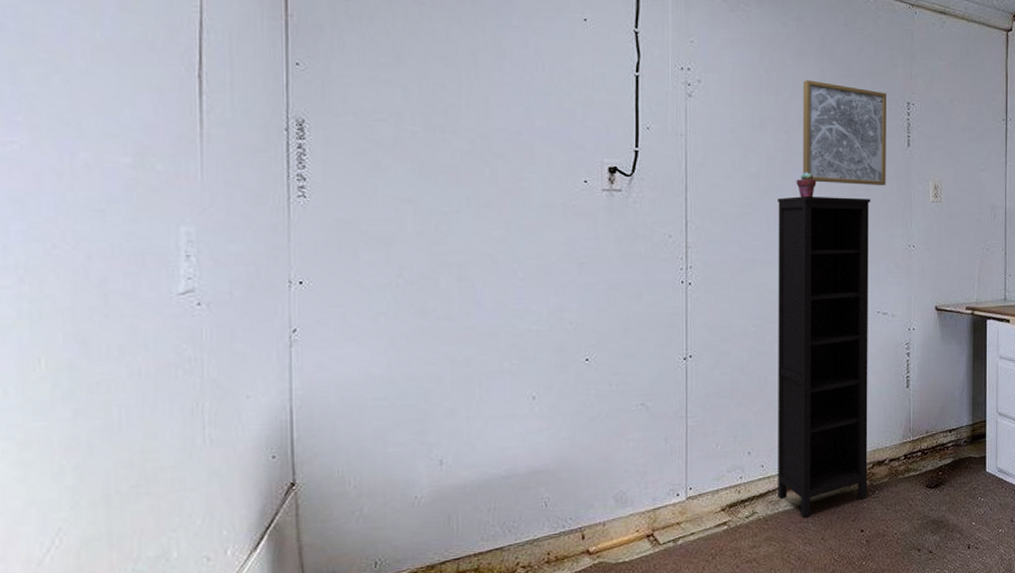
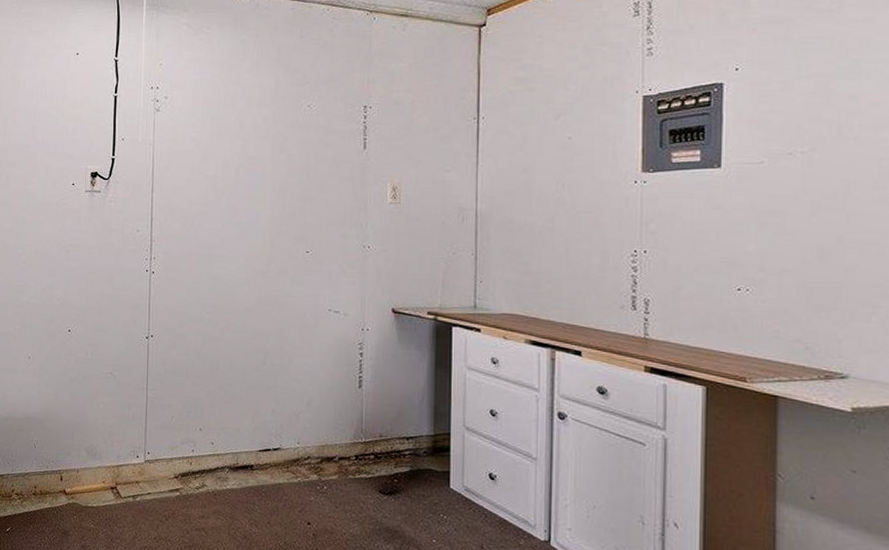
bookcase: present [778,196,871,518] -> none [226,197,324,500]
potted succulent: present [796,172,816,198] -> none [250,175,270,199]
wall art: present [802,80,886,186] -> none [256,90,342,188]

